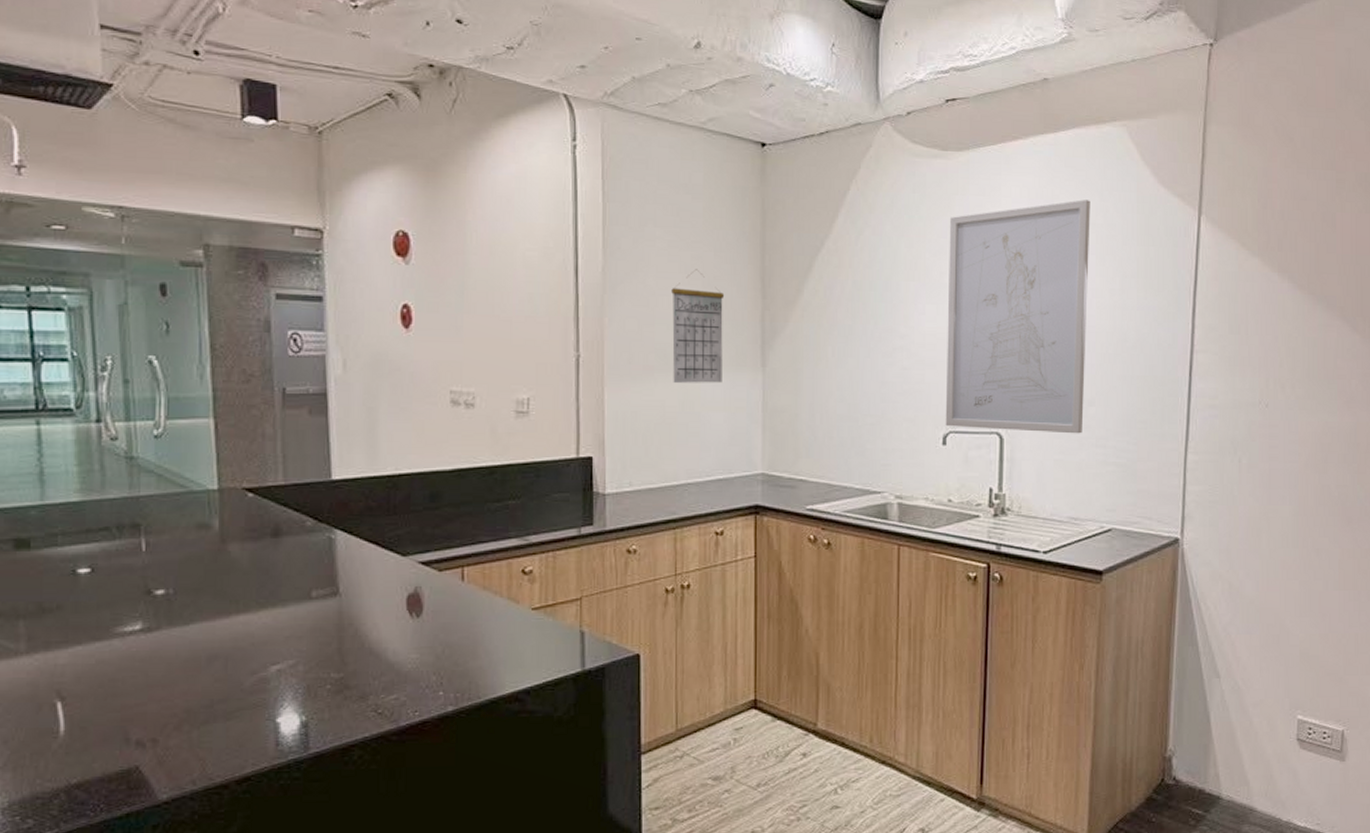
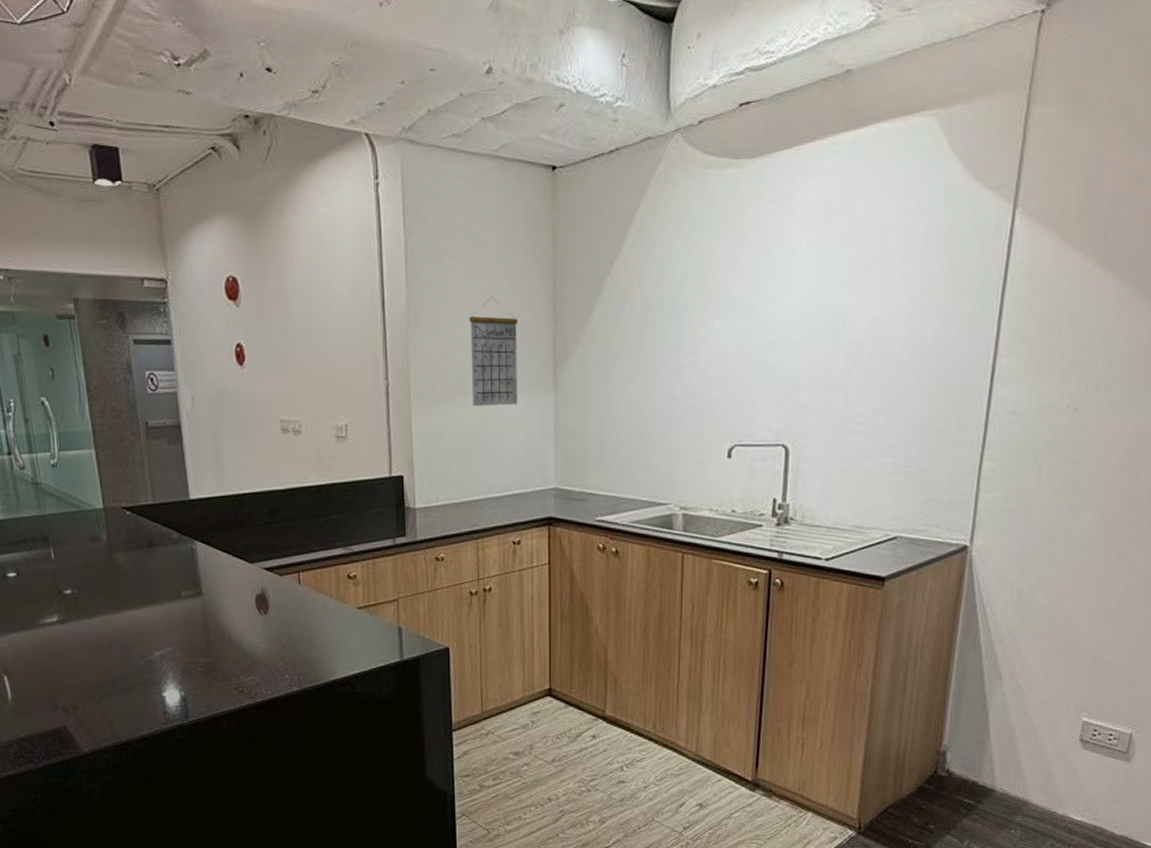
wall art: present [945,200,1090,434] -> none [731,200,892,444]

